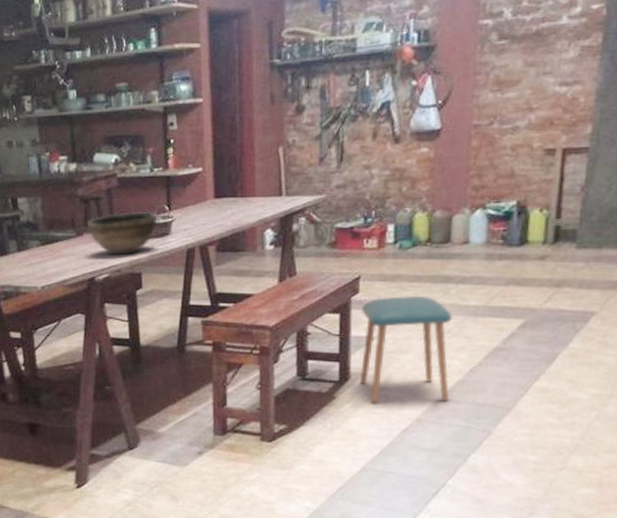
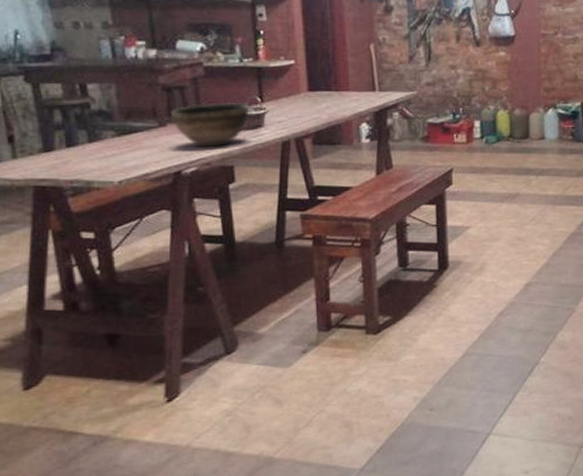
stool: present [359,295,453,404] -> none [455,186,537,291]

